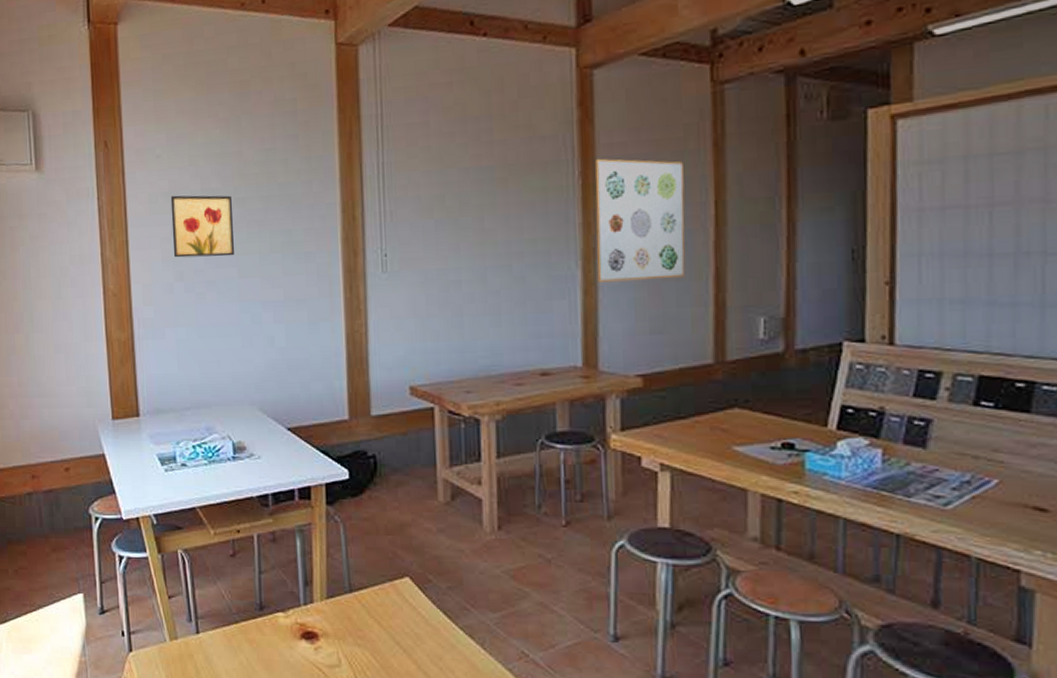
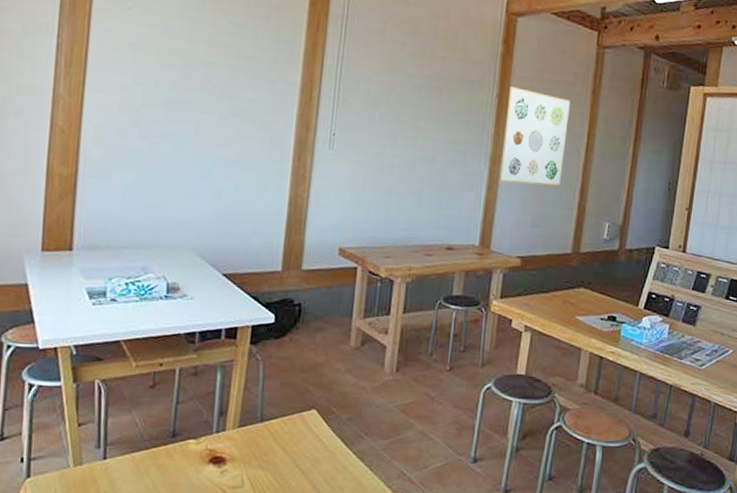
wall art: present [170,195,235,258] -> none [132,47,200,113]

